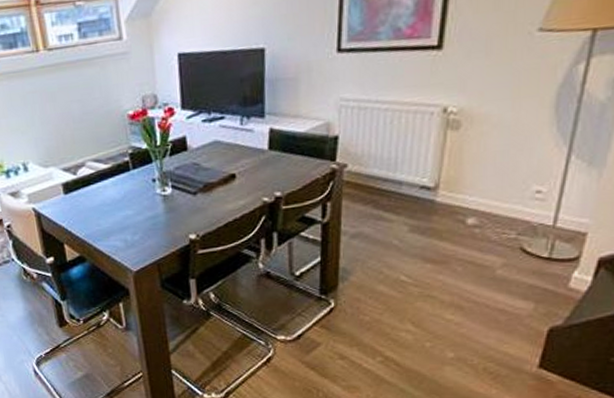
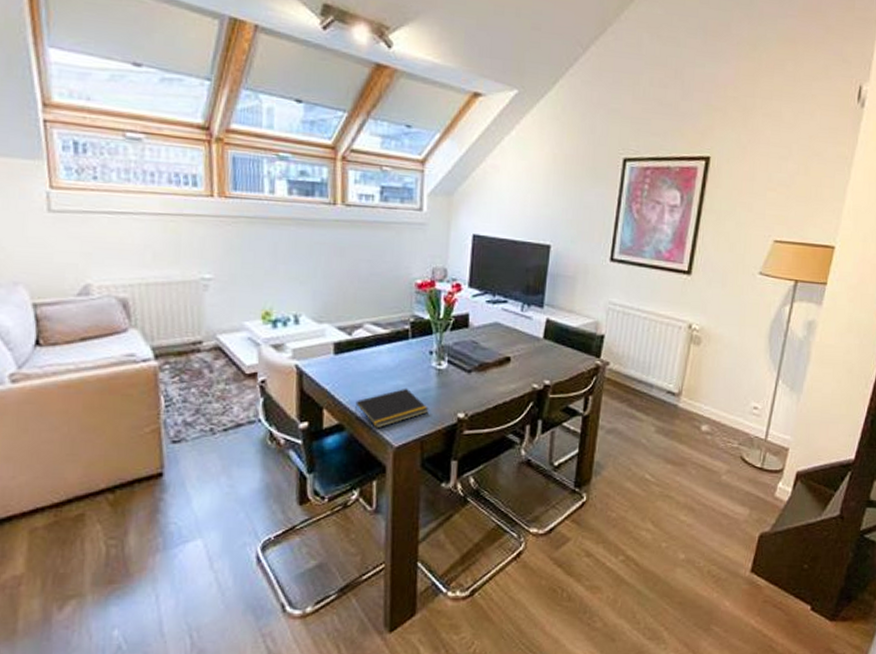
notepad: none [91,216,161,257] -> present [355,388,429,429]

